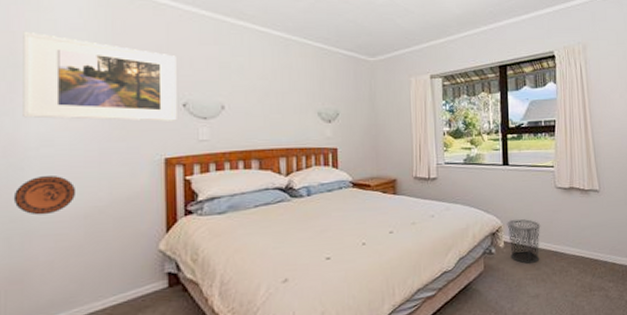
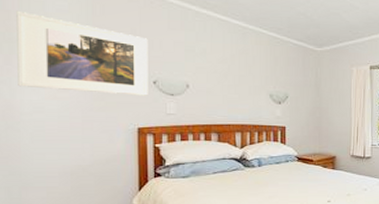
decorative plate: present [13,176,77,215] -> none [11,138,64,170]

